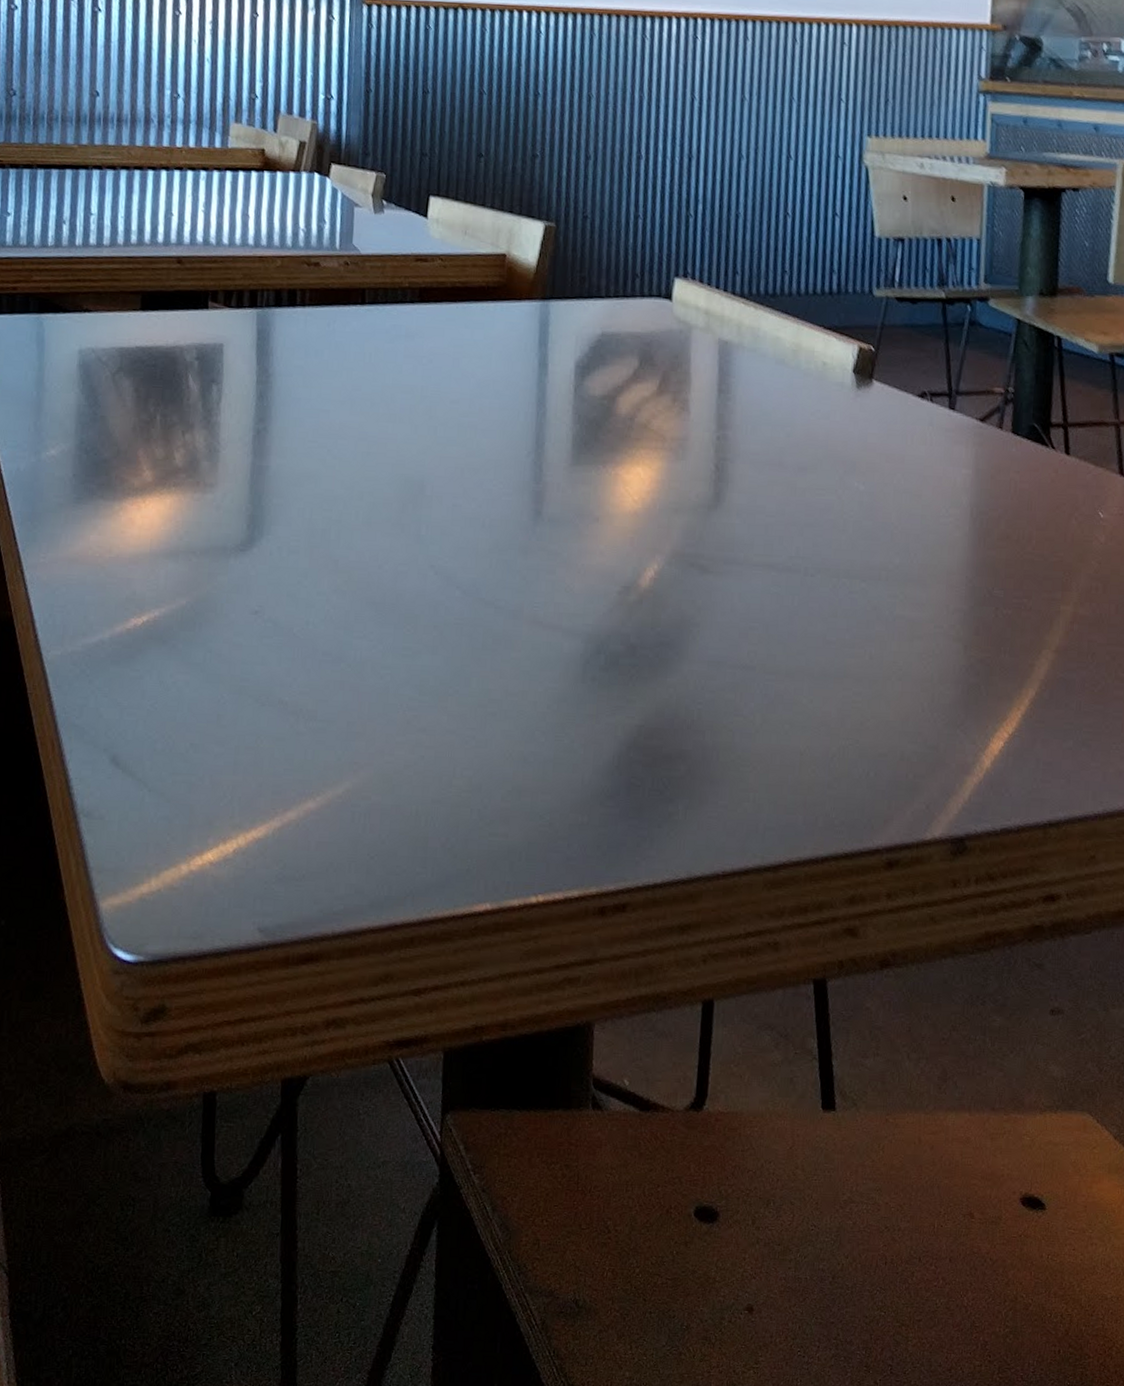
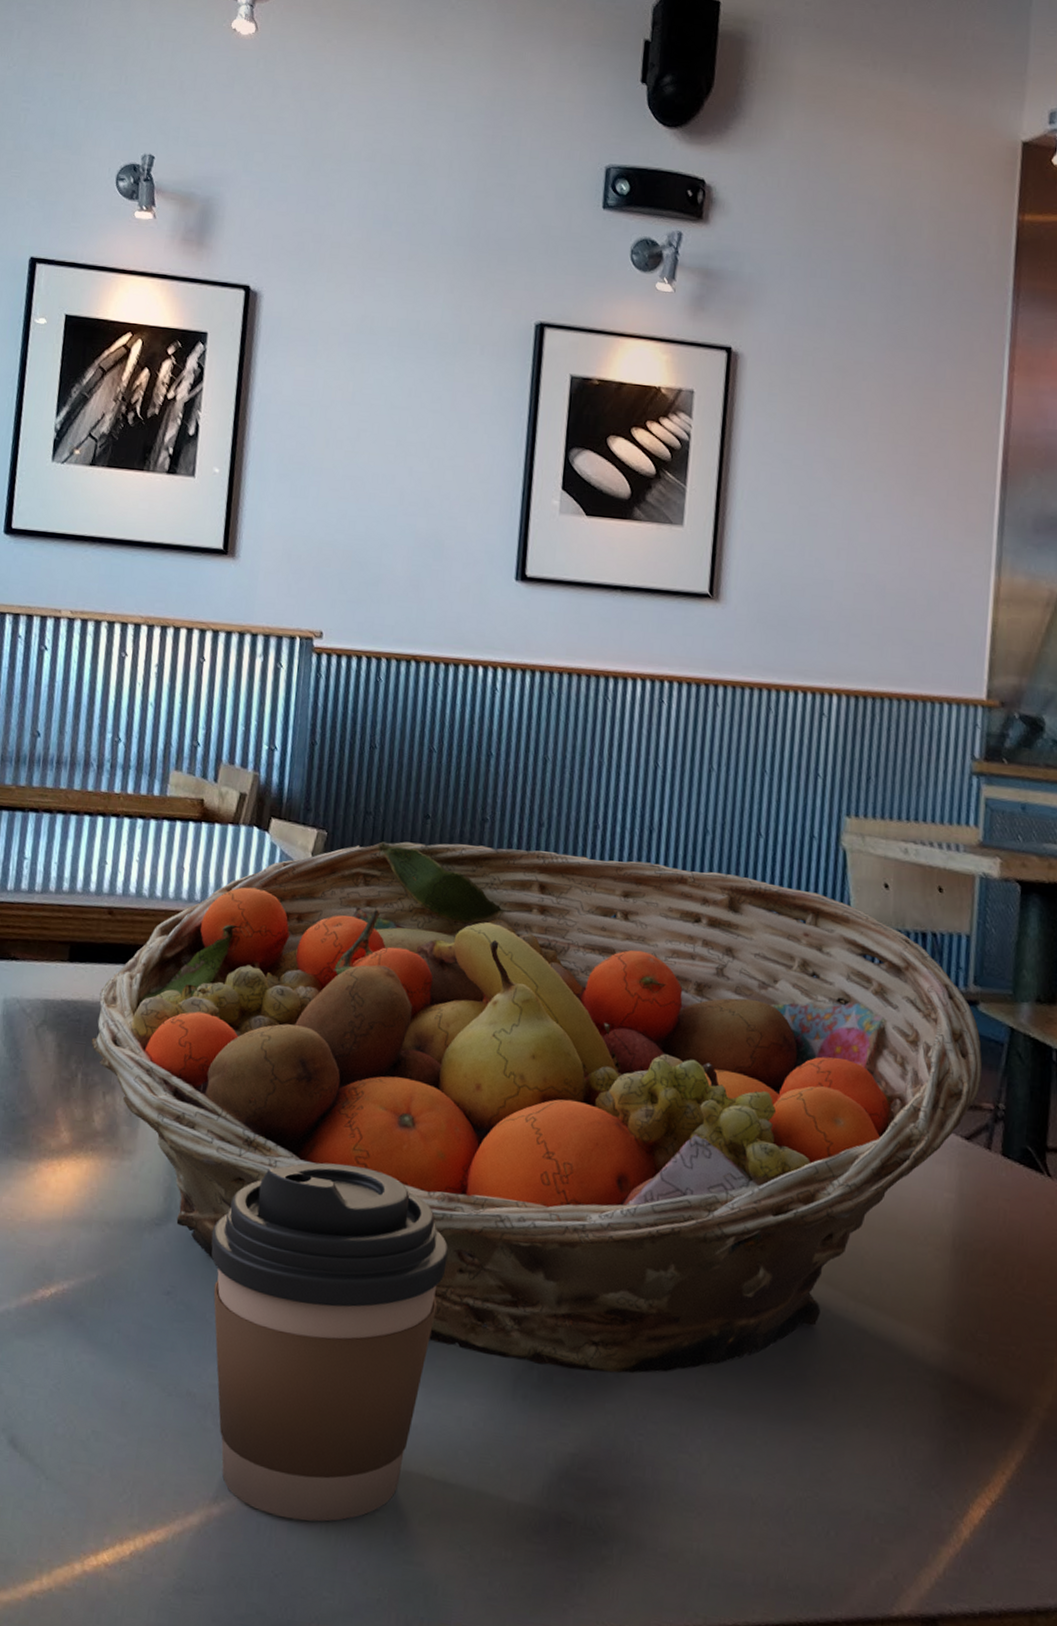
fruit basket: none [167,179,994,651] -> present [91,841,983,1373]
coffee cup: none [294,482,518,807] -> present [211,1162,449,1522]

